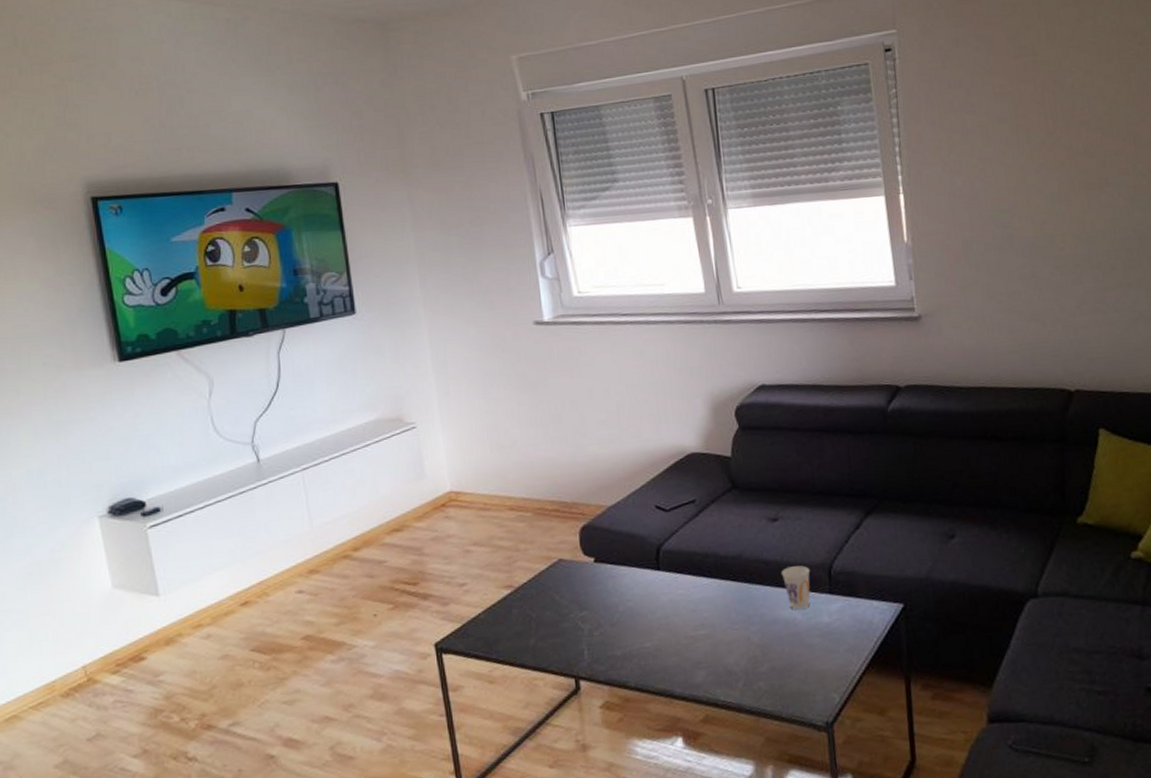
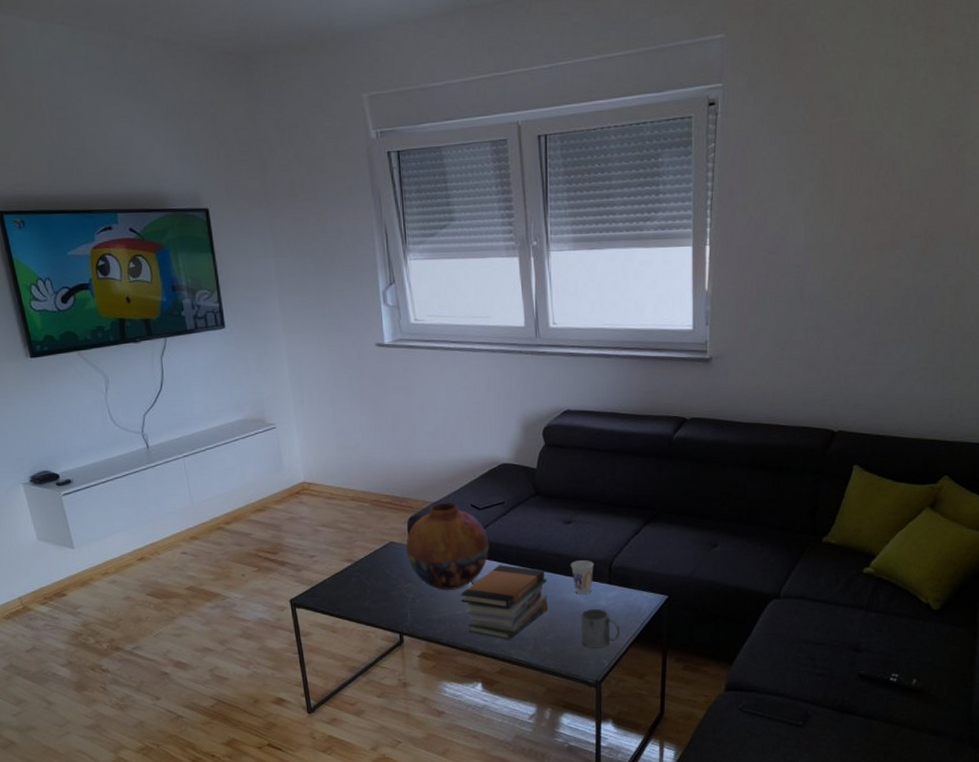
vase: none [577,505,681,617] -> present [405,502,489,590]
book stack: none [648,578,759,678] -> present [460,565,549,641]
mug: none [800,626,850,679] -> present [581,608,620,648]

